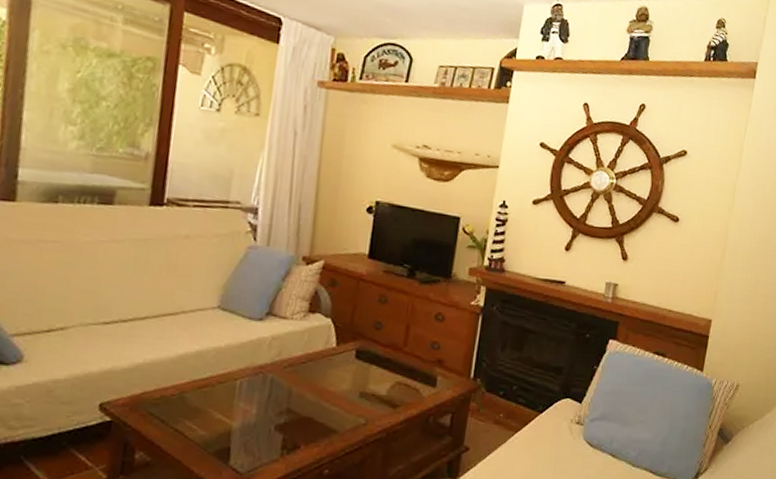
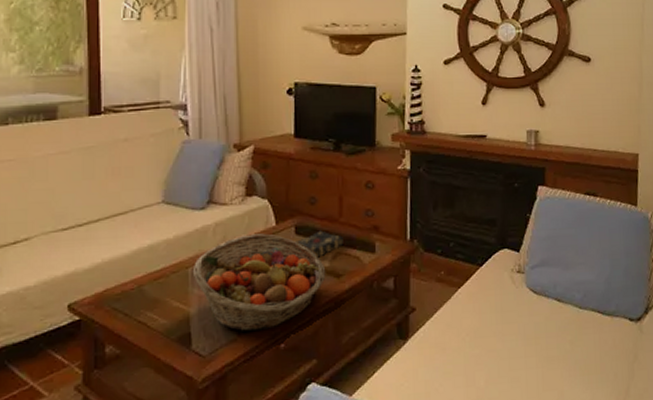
fruit basket: none [240,352,383,454] -> present [192,233,326,332]
book: none [354,357,405,385] -> present [295,230,343,258]

